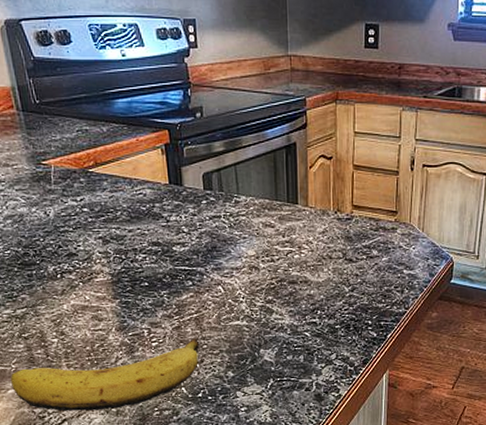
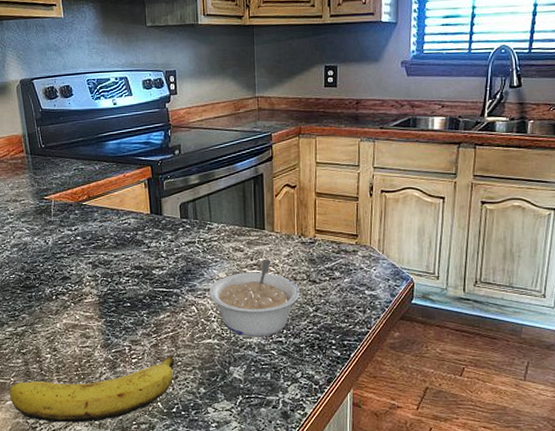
legume: none [236,237,335,319] -> present [208,260,300,338]

